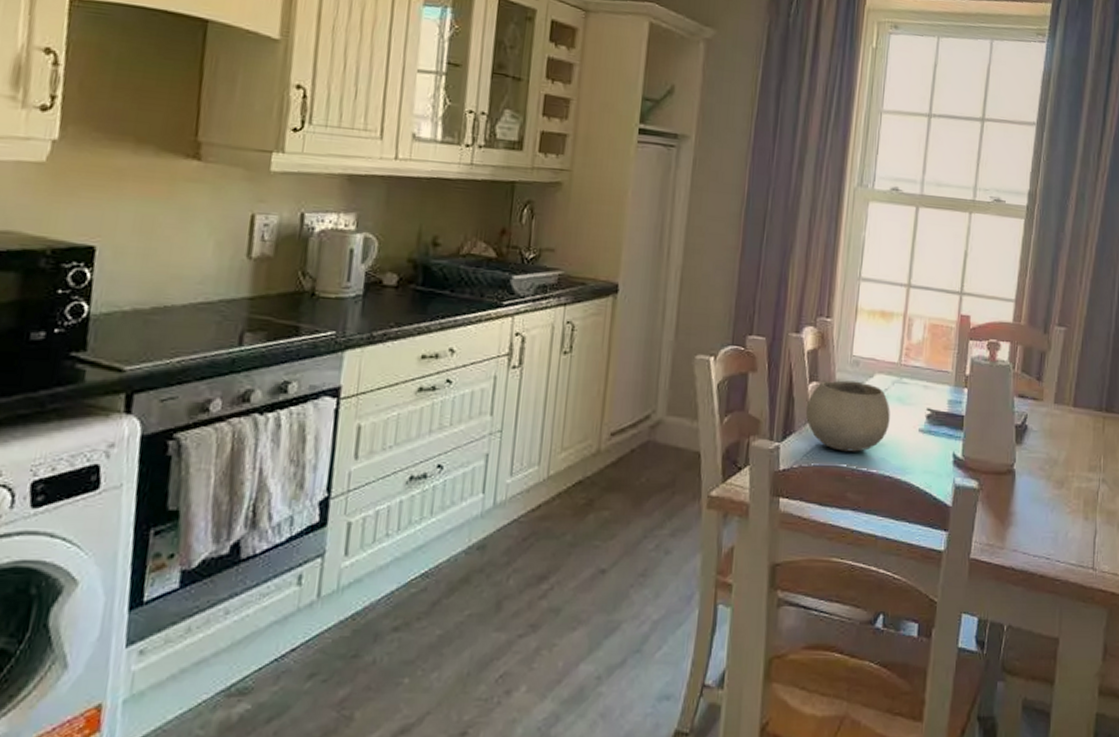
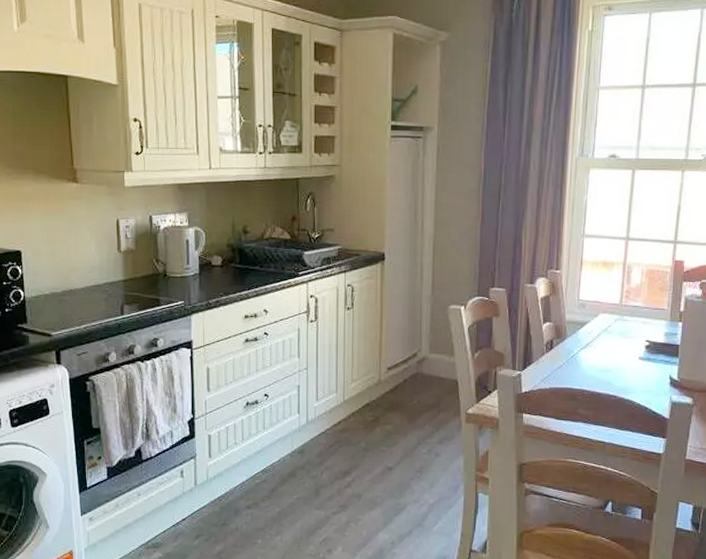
bowl: present [805,380,890,452] -> none [541,320,614,377]

